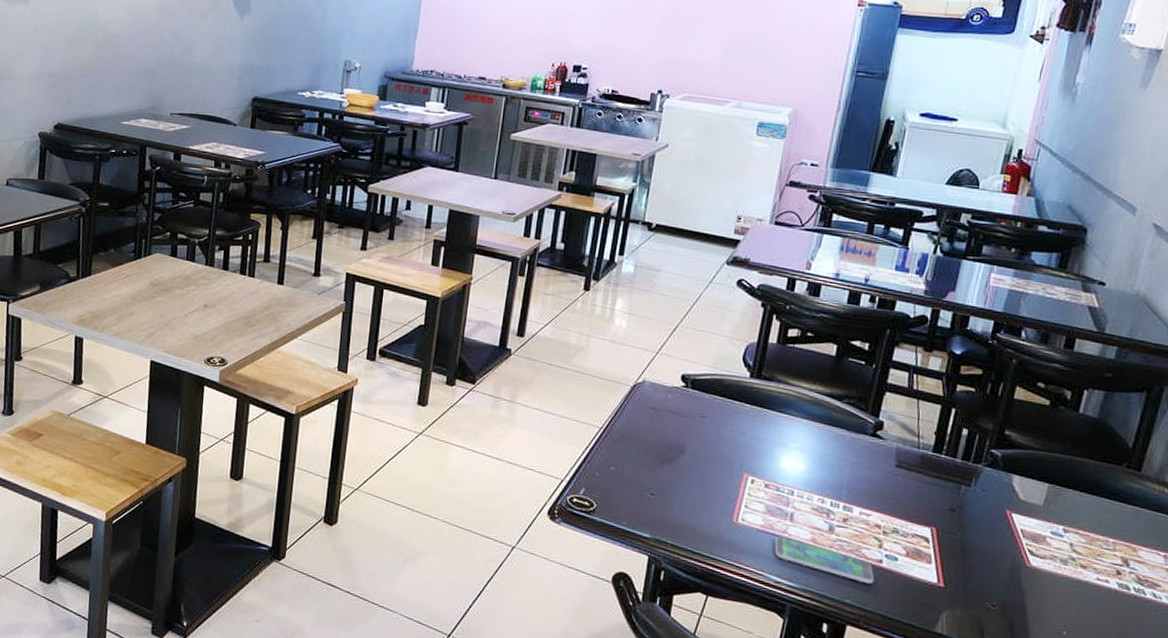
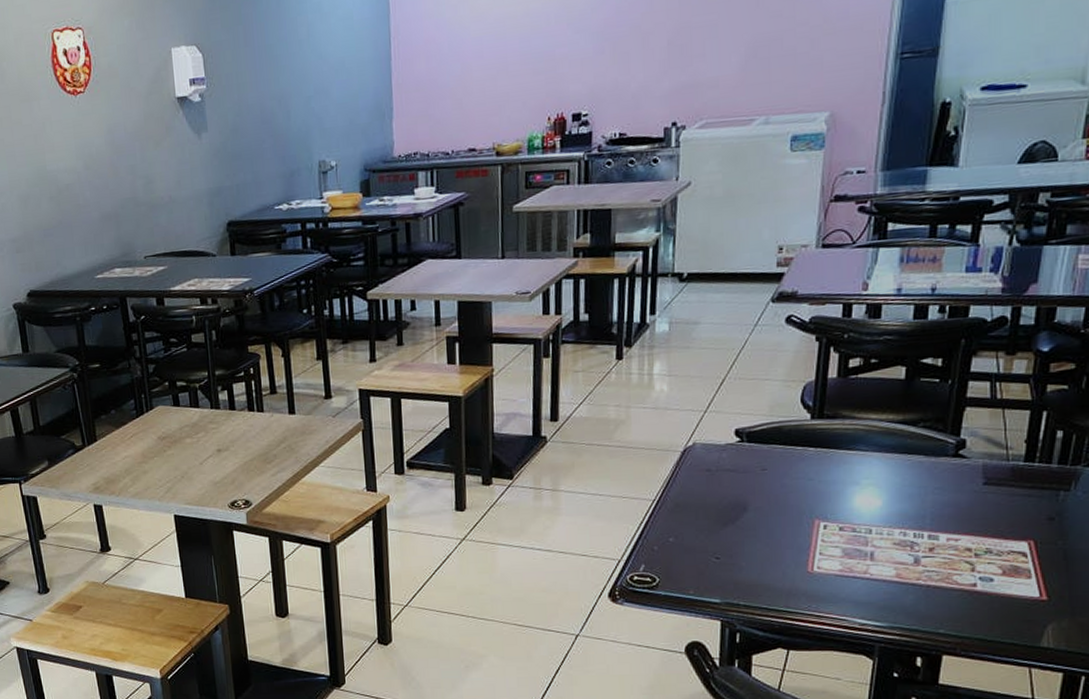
smartphone: present [774,537,875,585] -> none [856,578,969,611]

